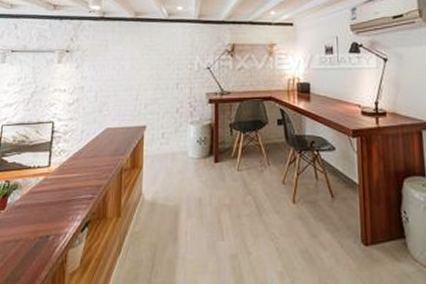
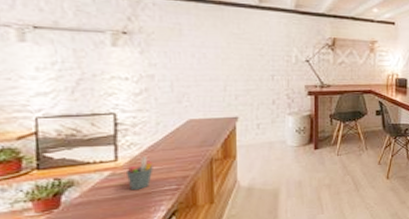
pen holder: none [54,163,76,197] -> present [125,156,153,191]

